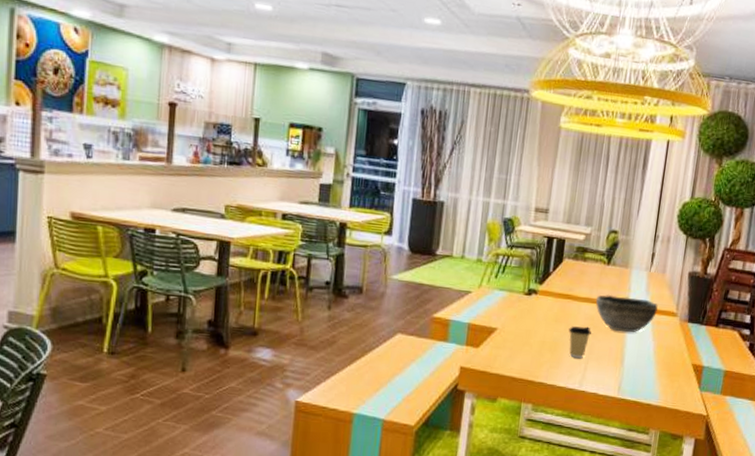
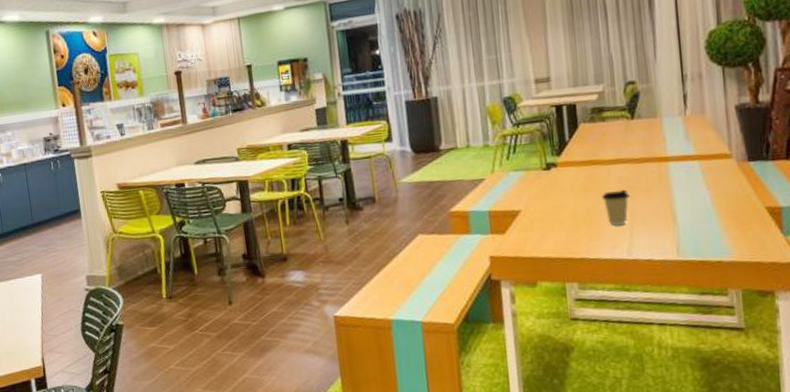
bowl: present [595,295,658,333] -> none [626,147,705,188]

